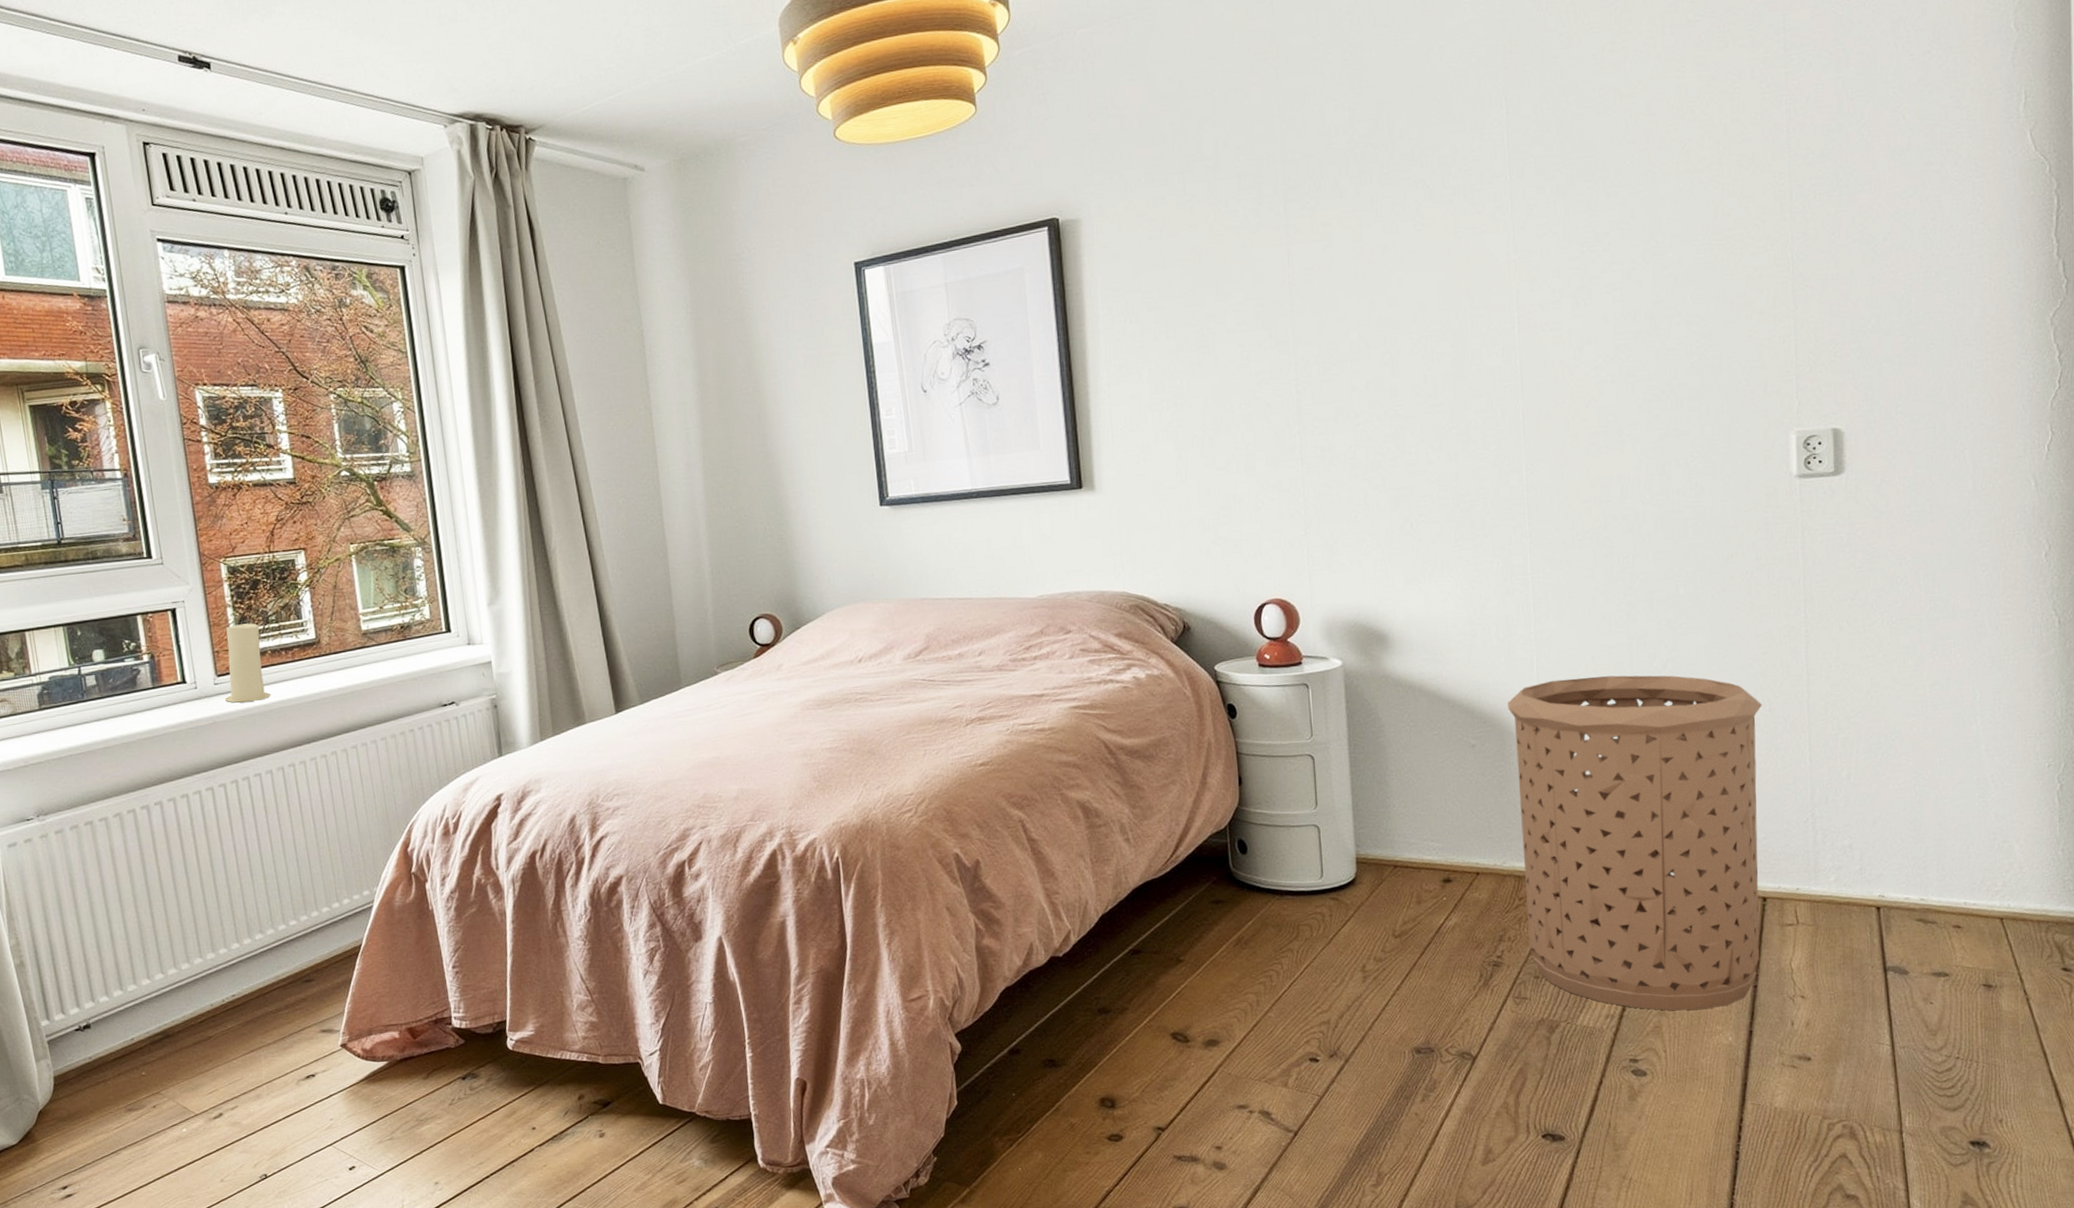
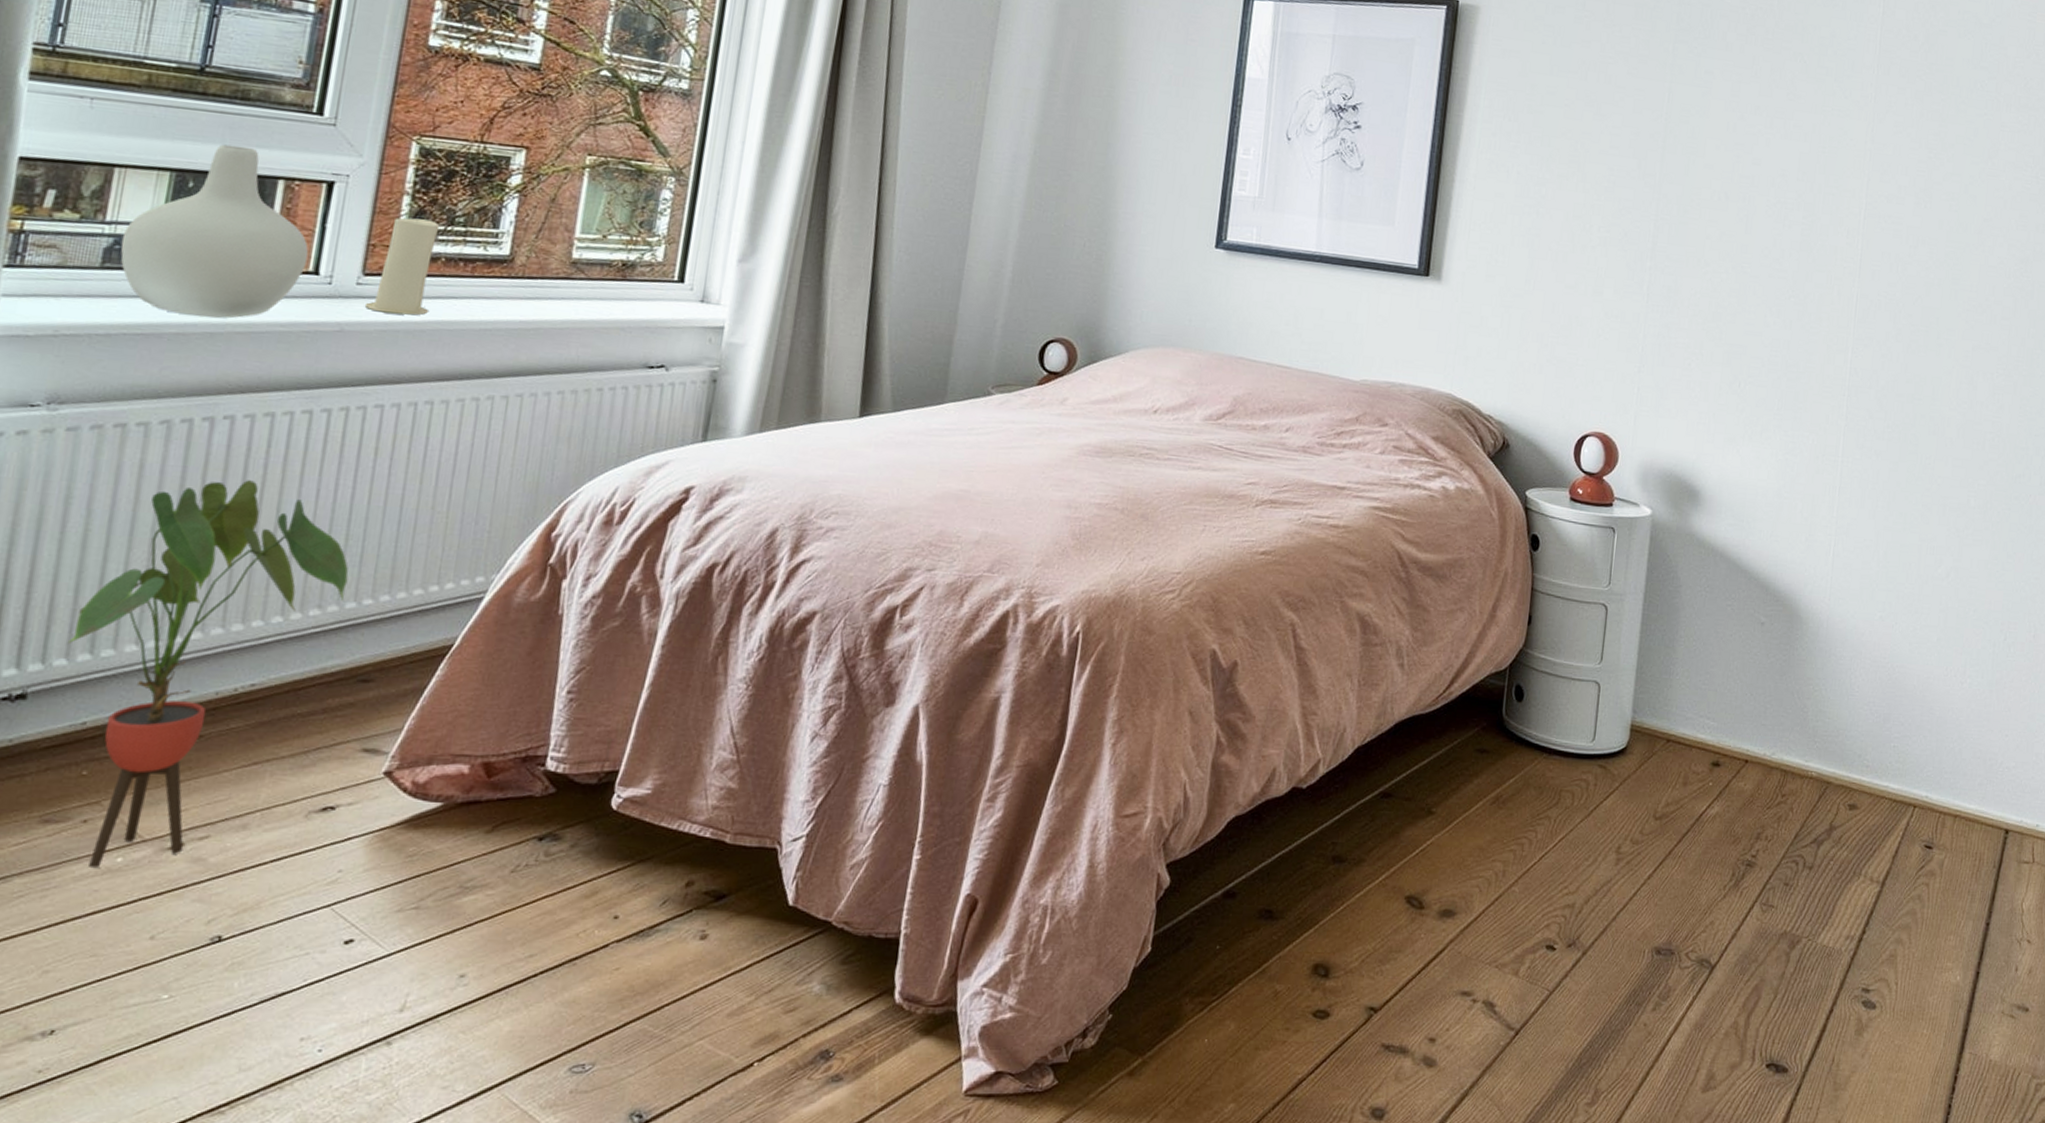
vase: none [46,595,176,733] -> present [120,144,309,319]
house plant: none [103,847,277,1138] -> present [67,480,349,867]
laundry basket: present [1508,675,1763,1011] -> none [1784,569,2029,943]

